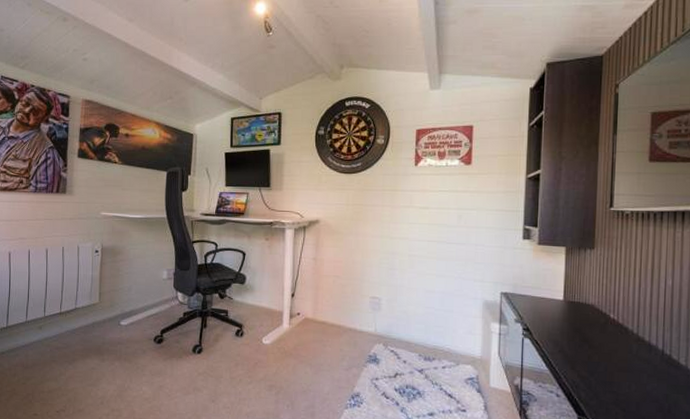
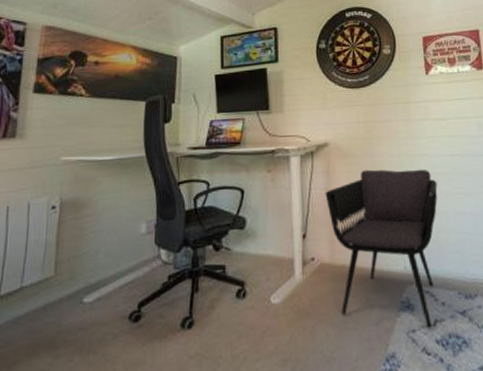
armchair: none [313,246,413,378] -> present [325,169,438,327]

